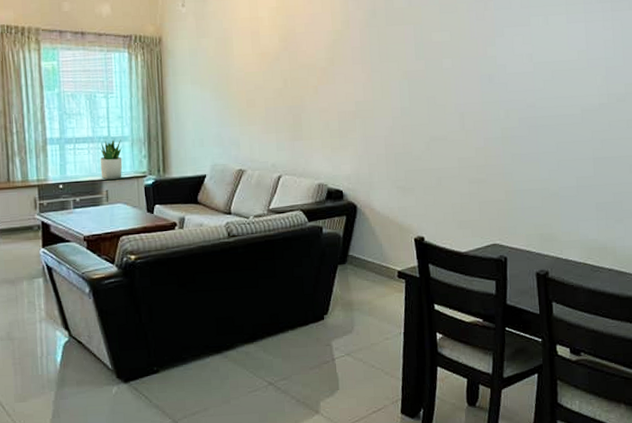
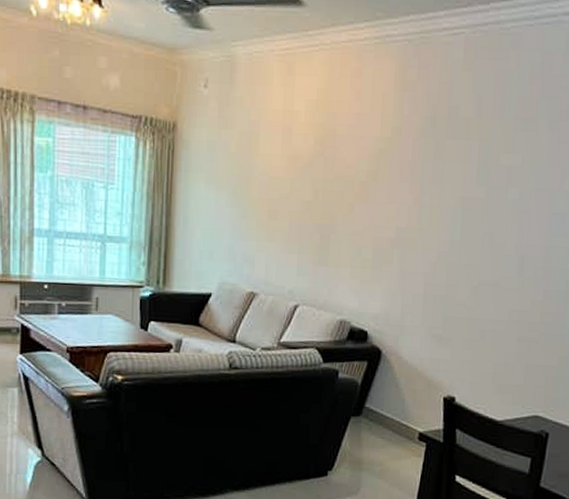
planter: present [100,138,123,180] -> none [92,238,118,286]

